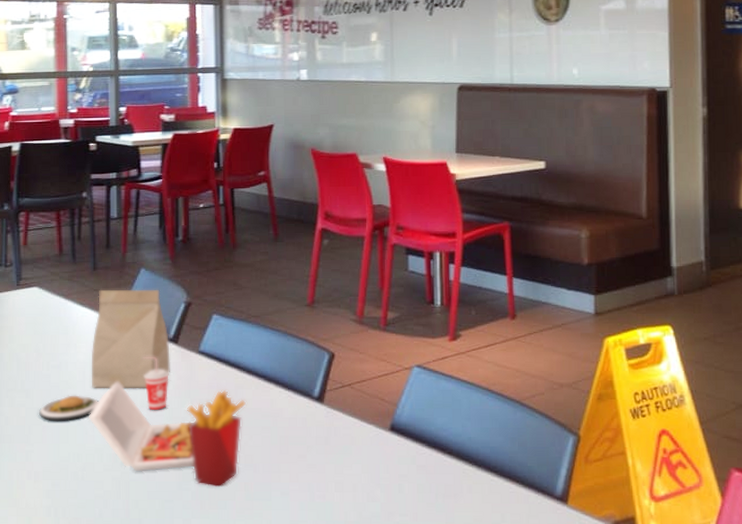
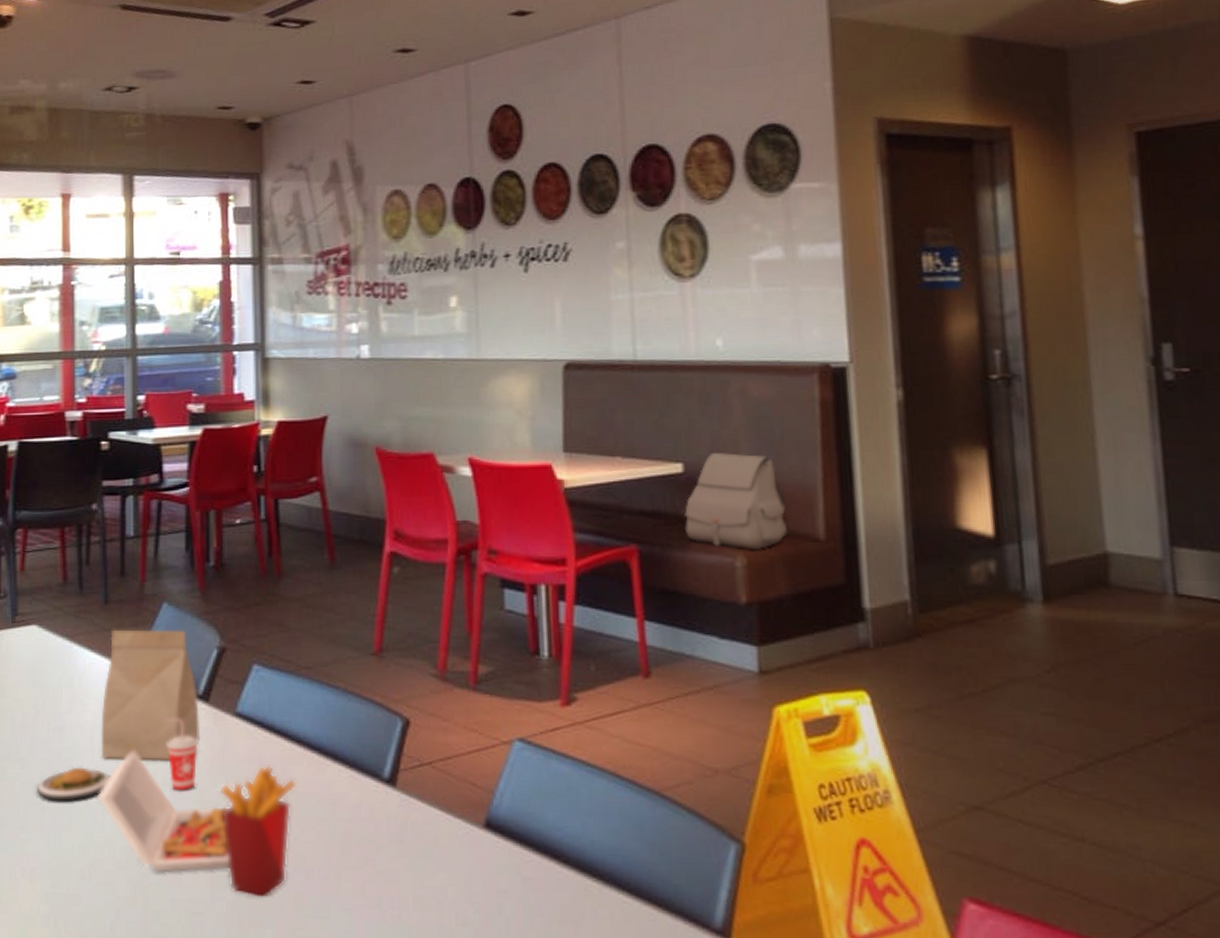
satchel: none [545,154,620,226] -> present [684,453,789,551]

